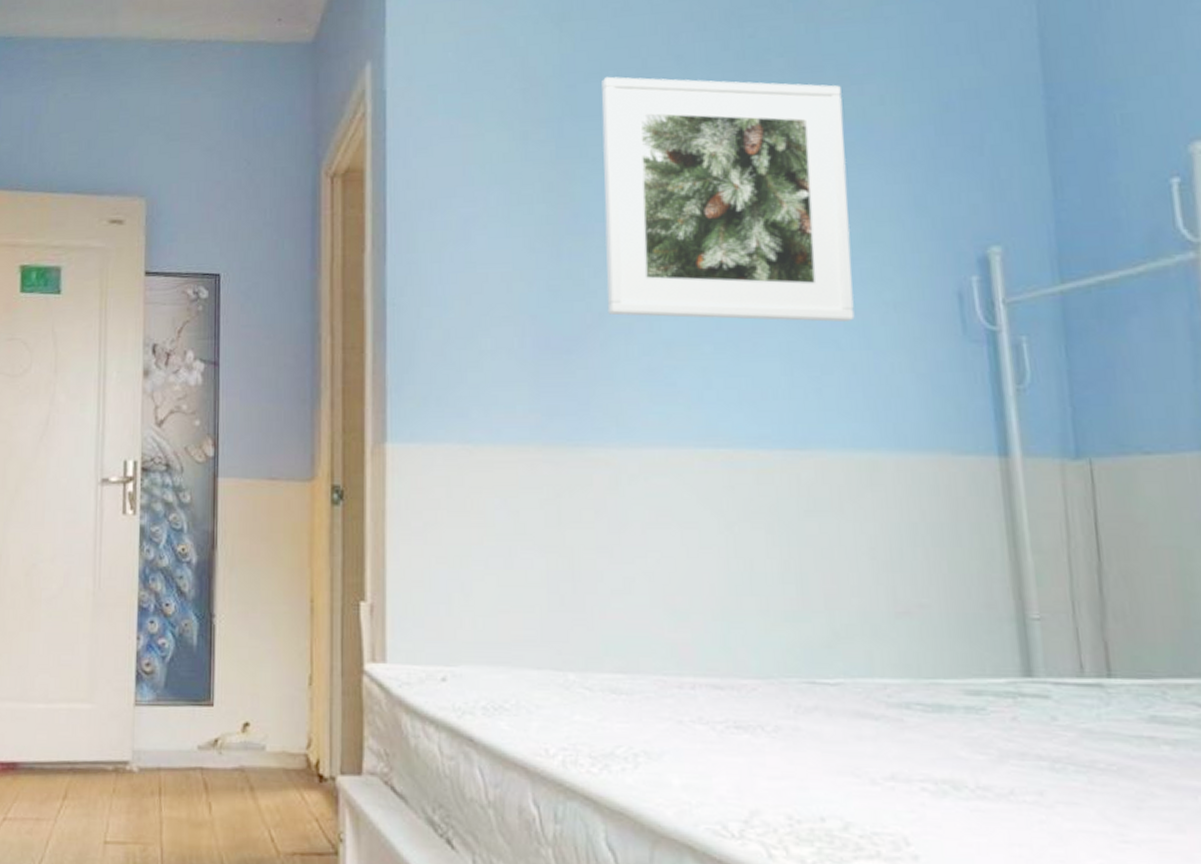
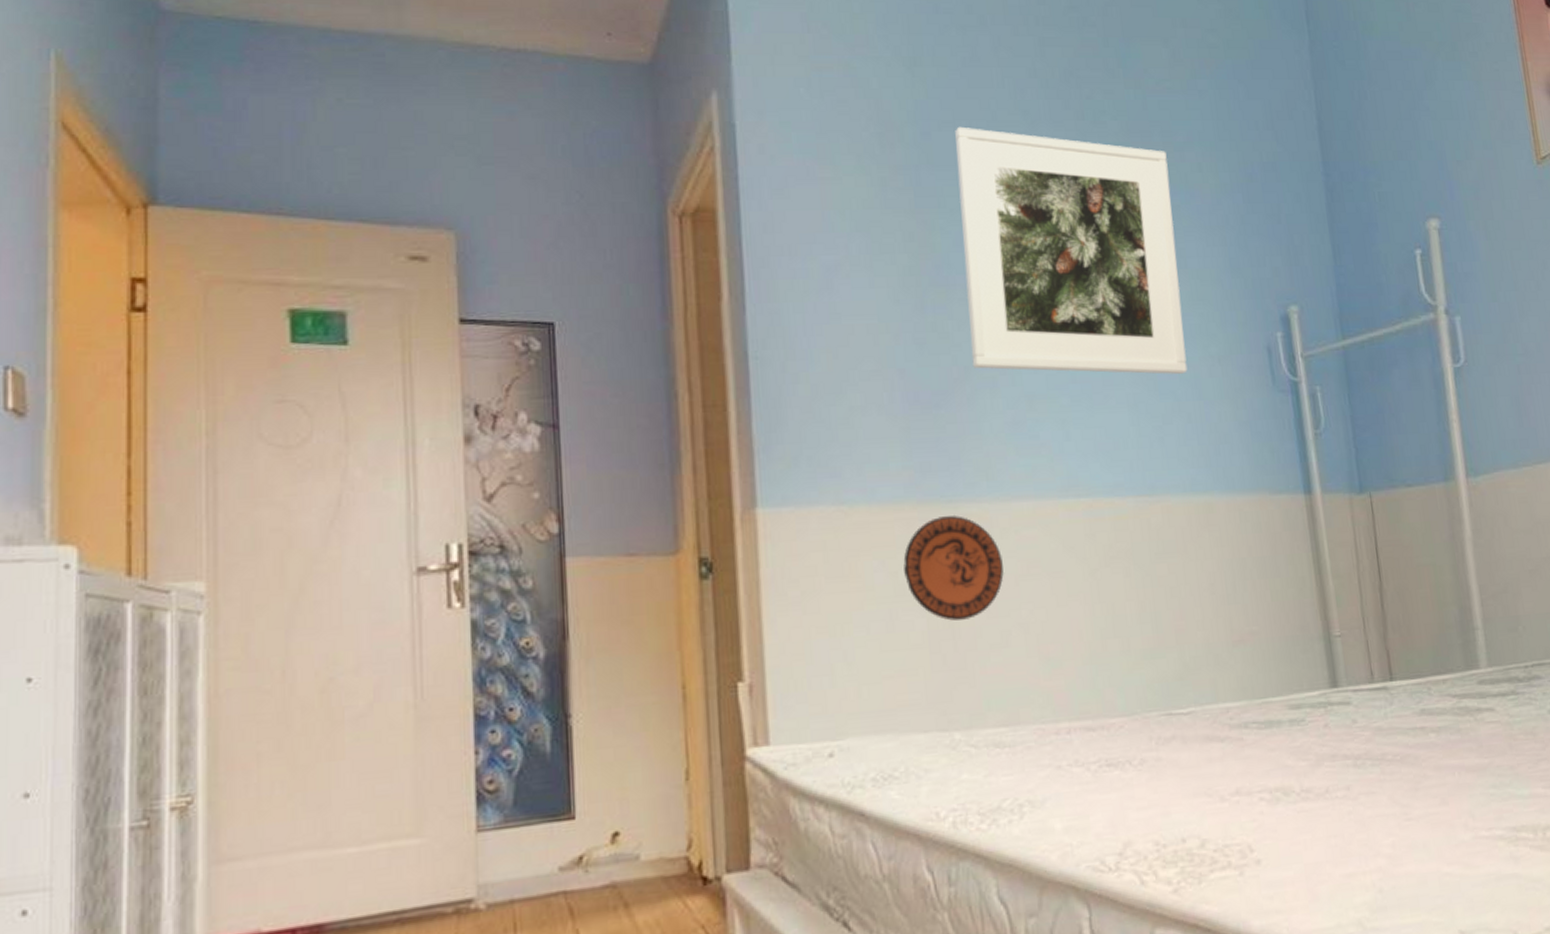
decorative plate: none [525,458,630,563] -> present [903,514,1004,621]

